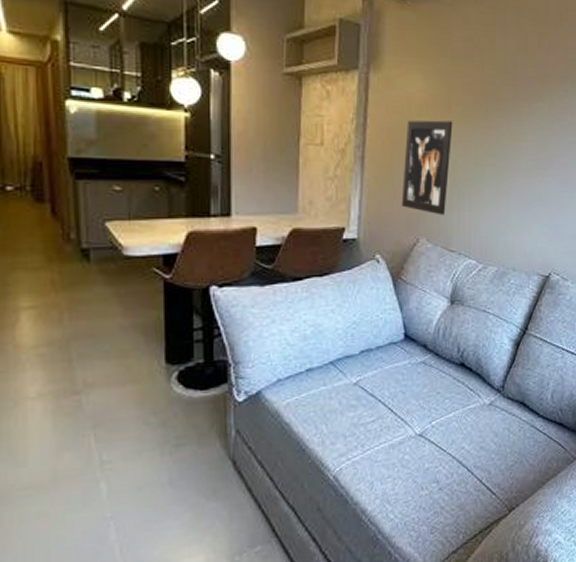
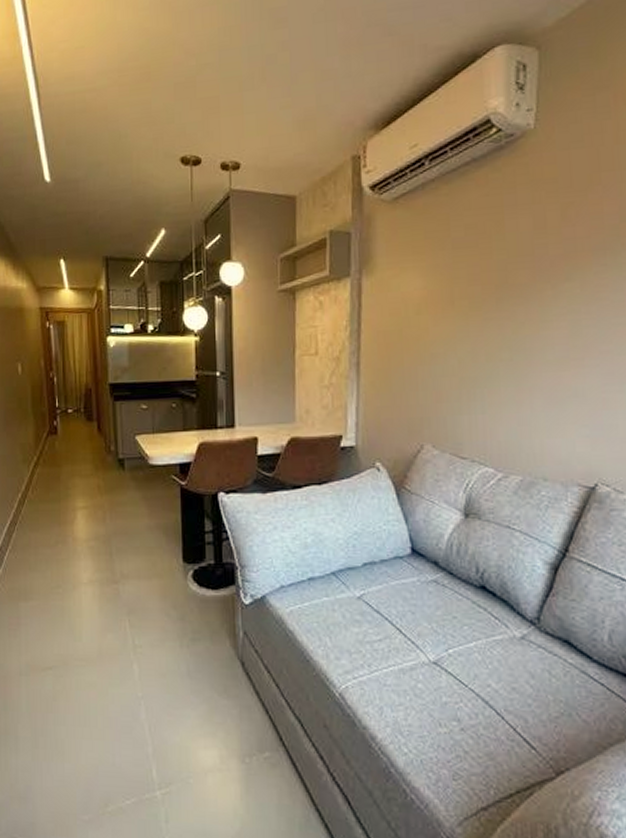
wall art: present [401,120,453,215] -> none [401,316,458,419]

